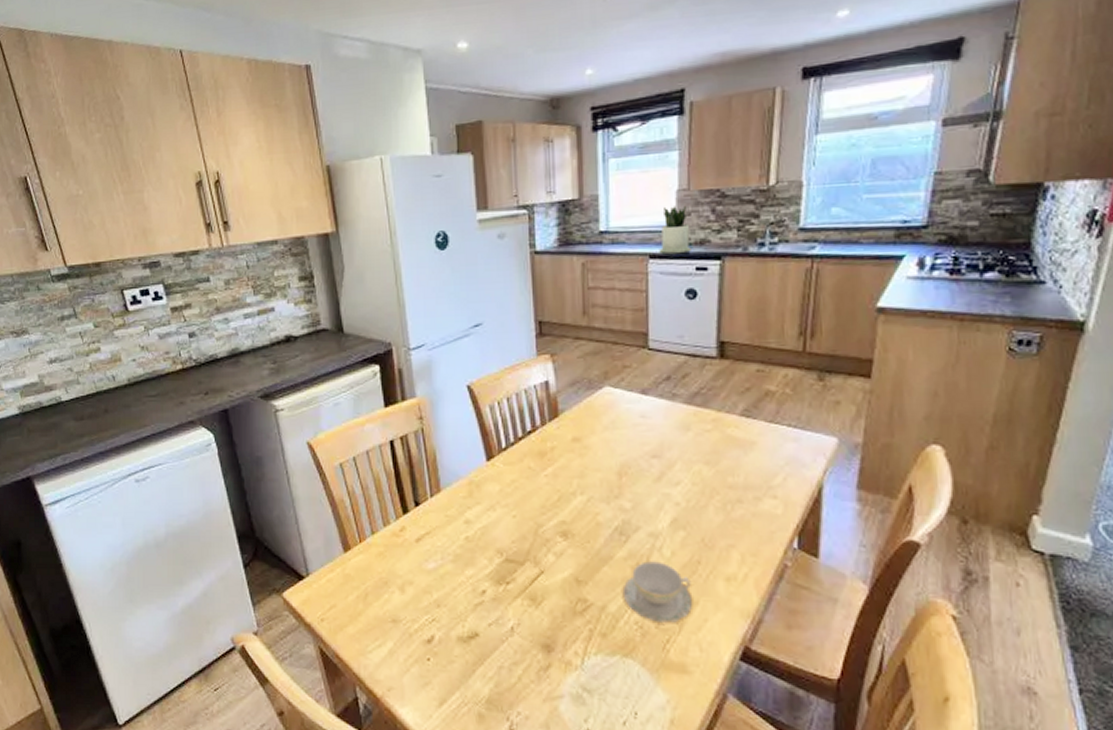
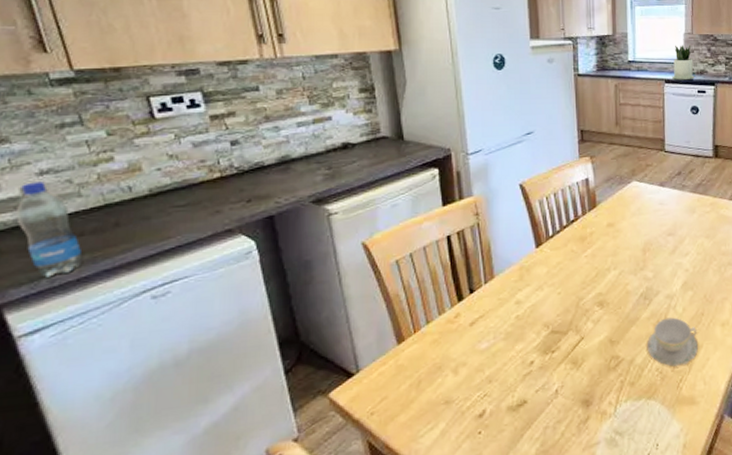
bottle: none [37,369,85,455] -> present [16,181,84,278]

